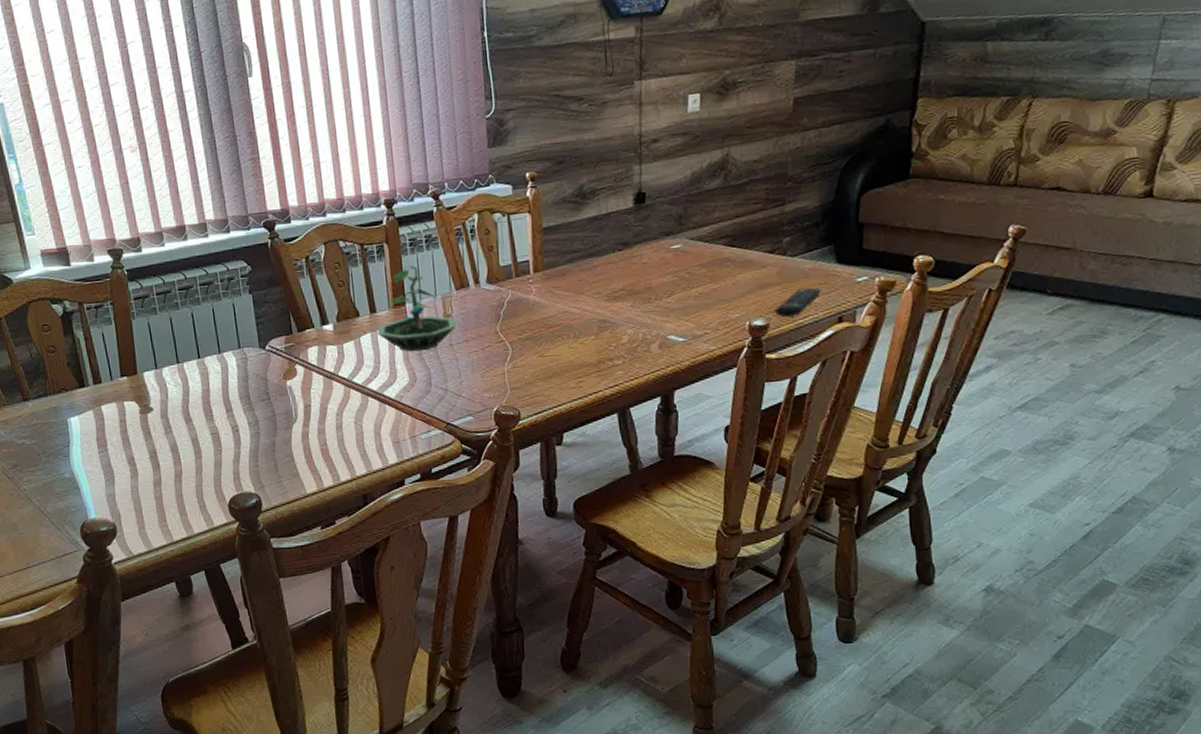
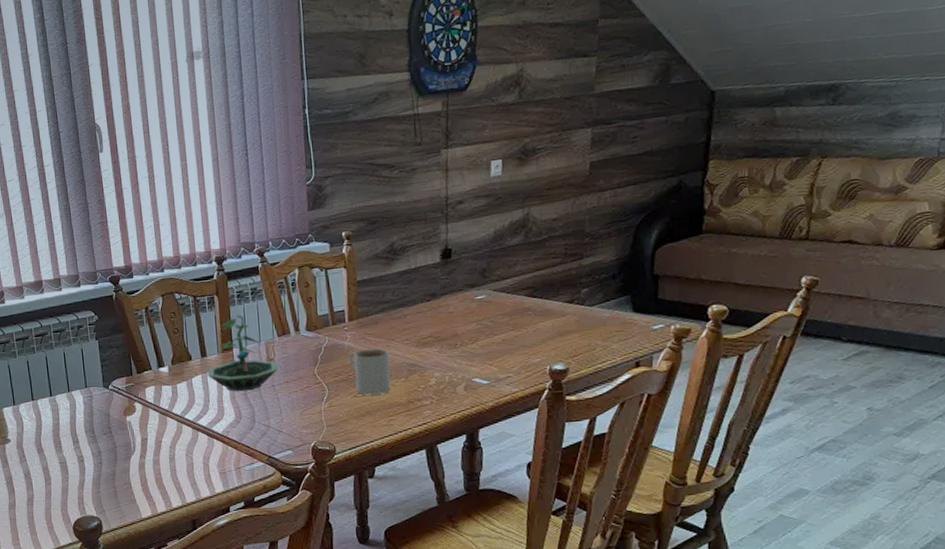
mug: none [534,303,580,355] -> present [348,348,391,395]
remote control: present [775,287,821,317] -> none [574,334,619,362]

